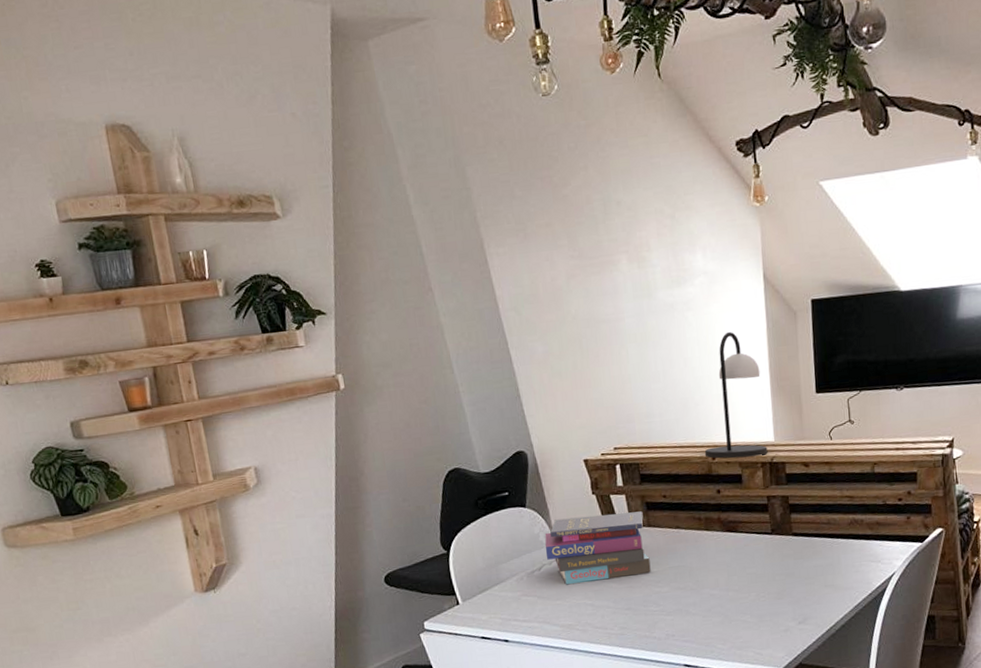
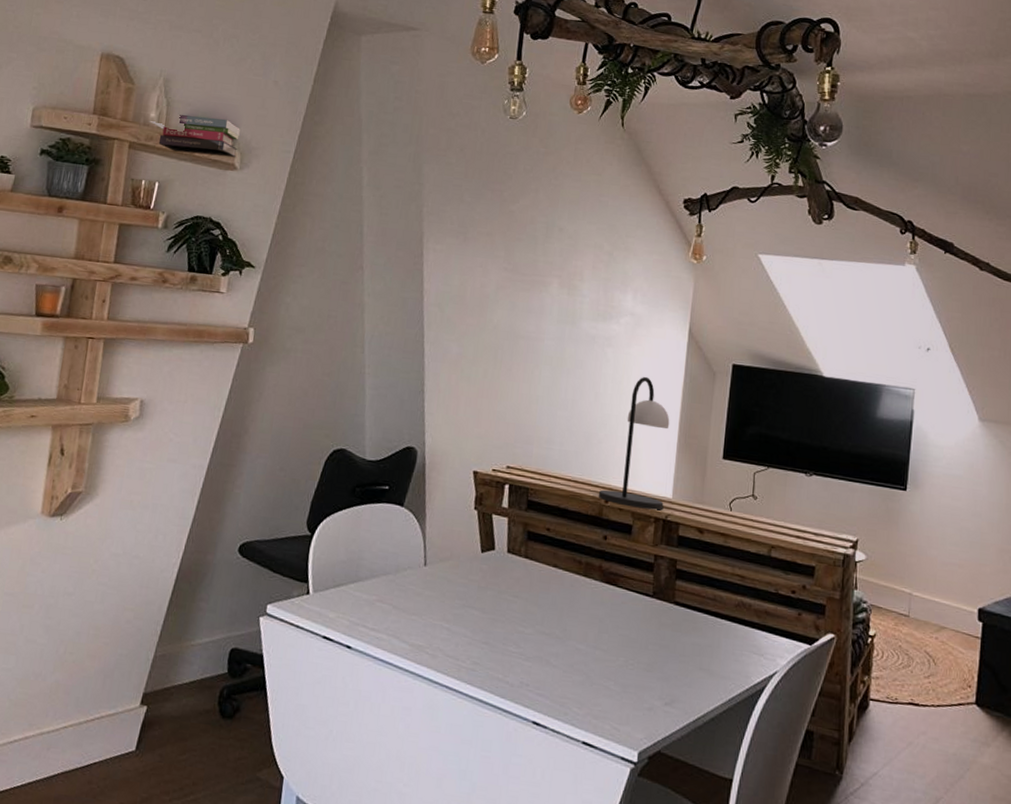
books: none [176,166,276,215] -> present [148,115,240,158]
books: present [544,511,651,585] -> none [411,527,523,608]

